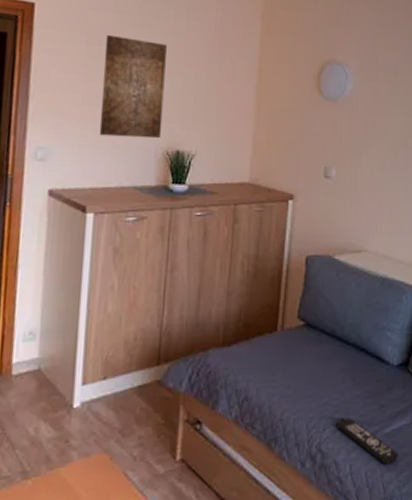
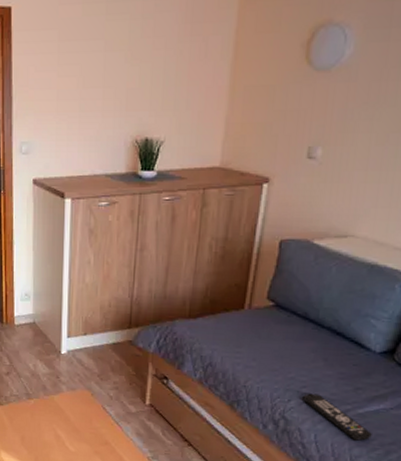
wall art: present [99,34,167,139] -> none [73,27,135,128]

